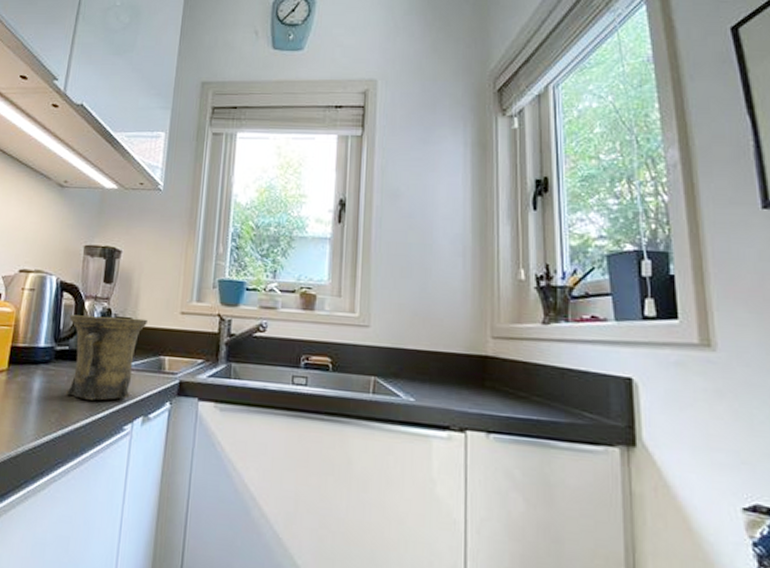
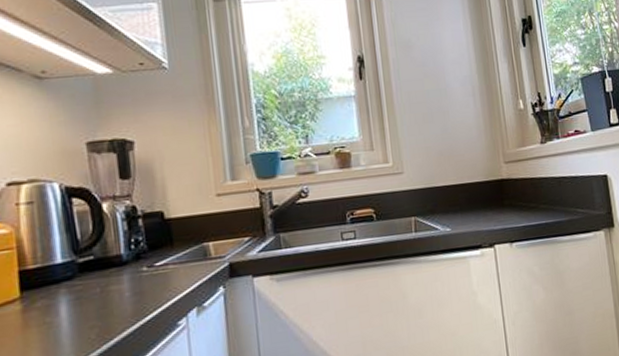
mug: present [66,314,148,401] -> none [86,208,181,307]

